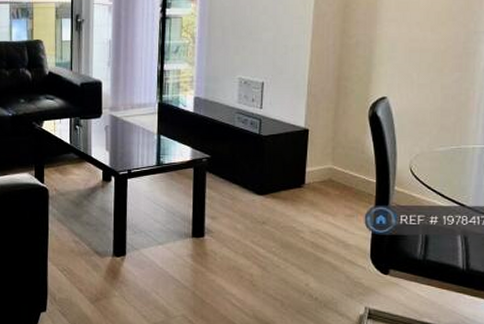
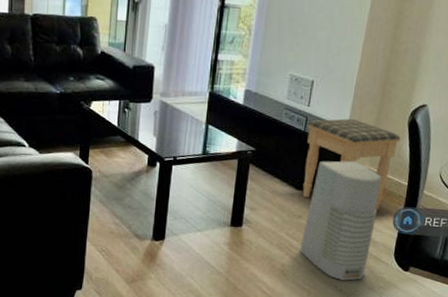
footstool: none [261,117,363,211] -> present [302,118,401,211]
speaker: none [268,162,347,288] -> present [300,161,382,281]

